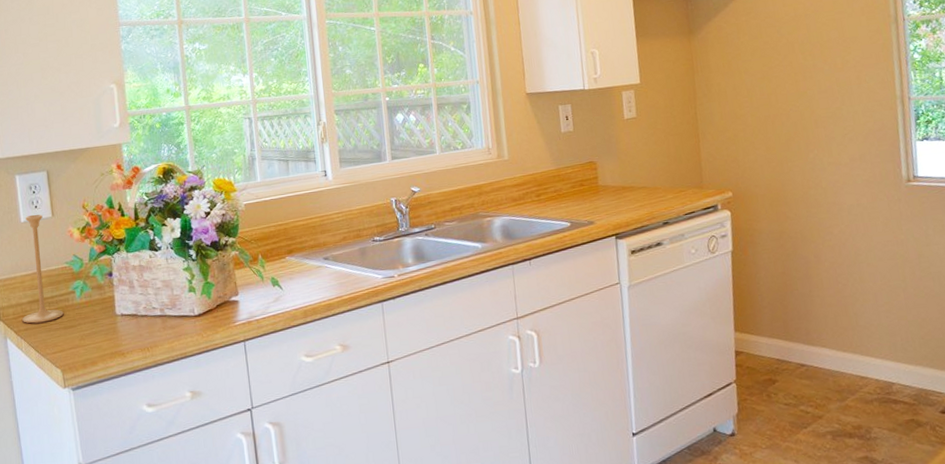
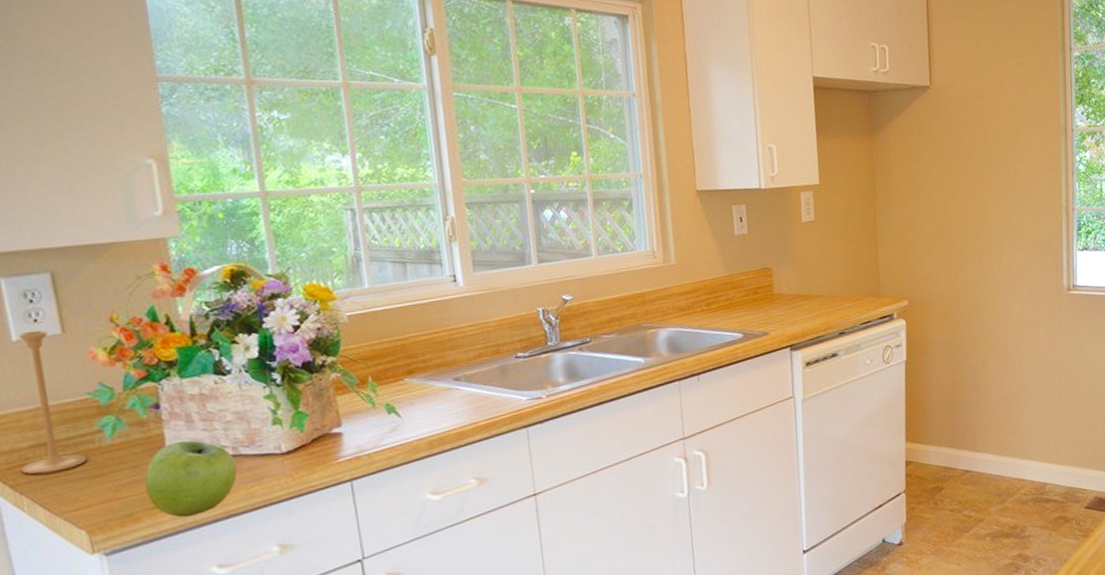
fruit: none [100,302,163,364] -> present [144,440,238,518]

